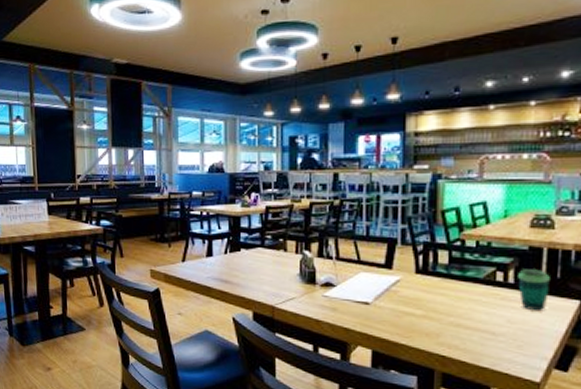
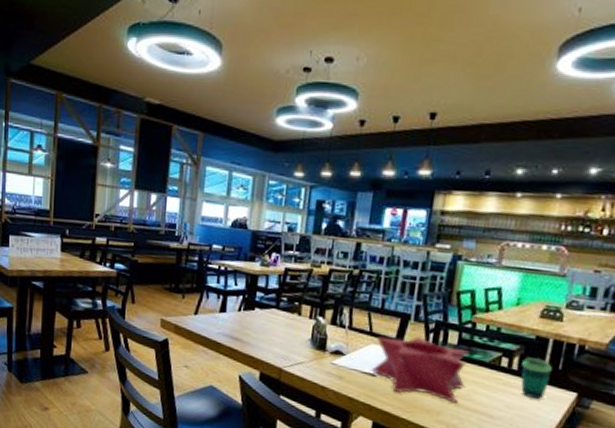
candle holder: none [363,260,463,324] -> present [370,336,470,404]

